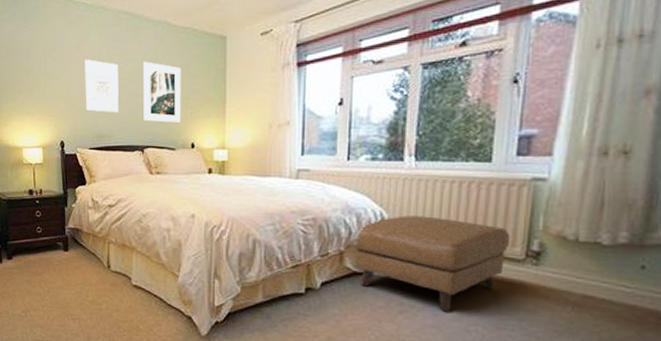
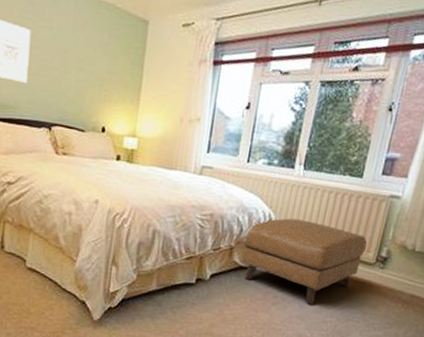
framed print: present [144,61,181,124] -> none [54,32,99,105]

